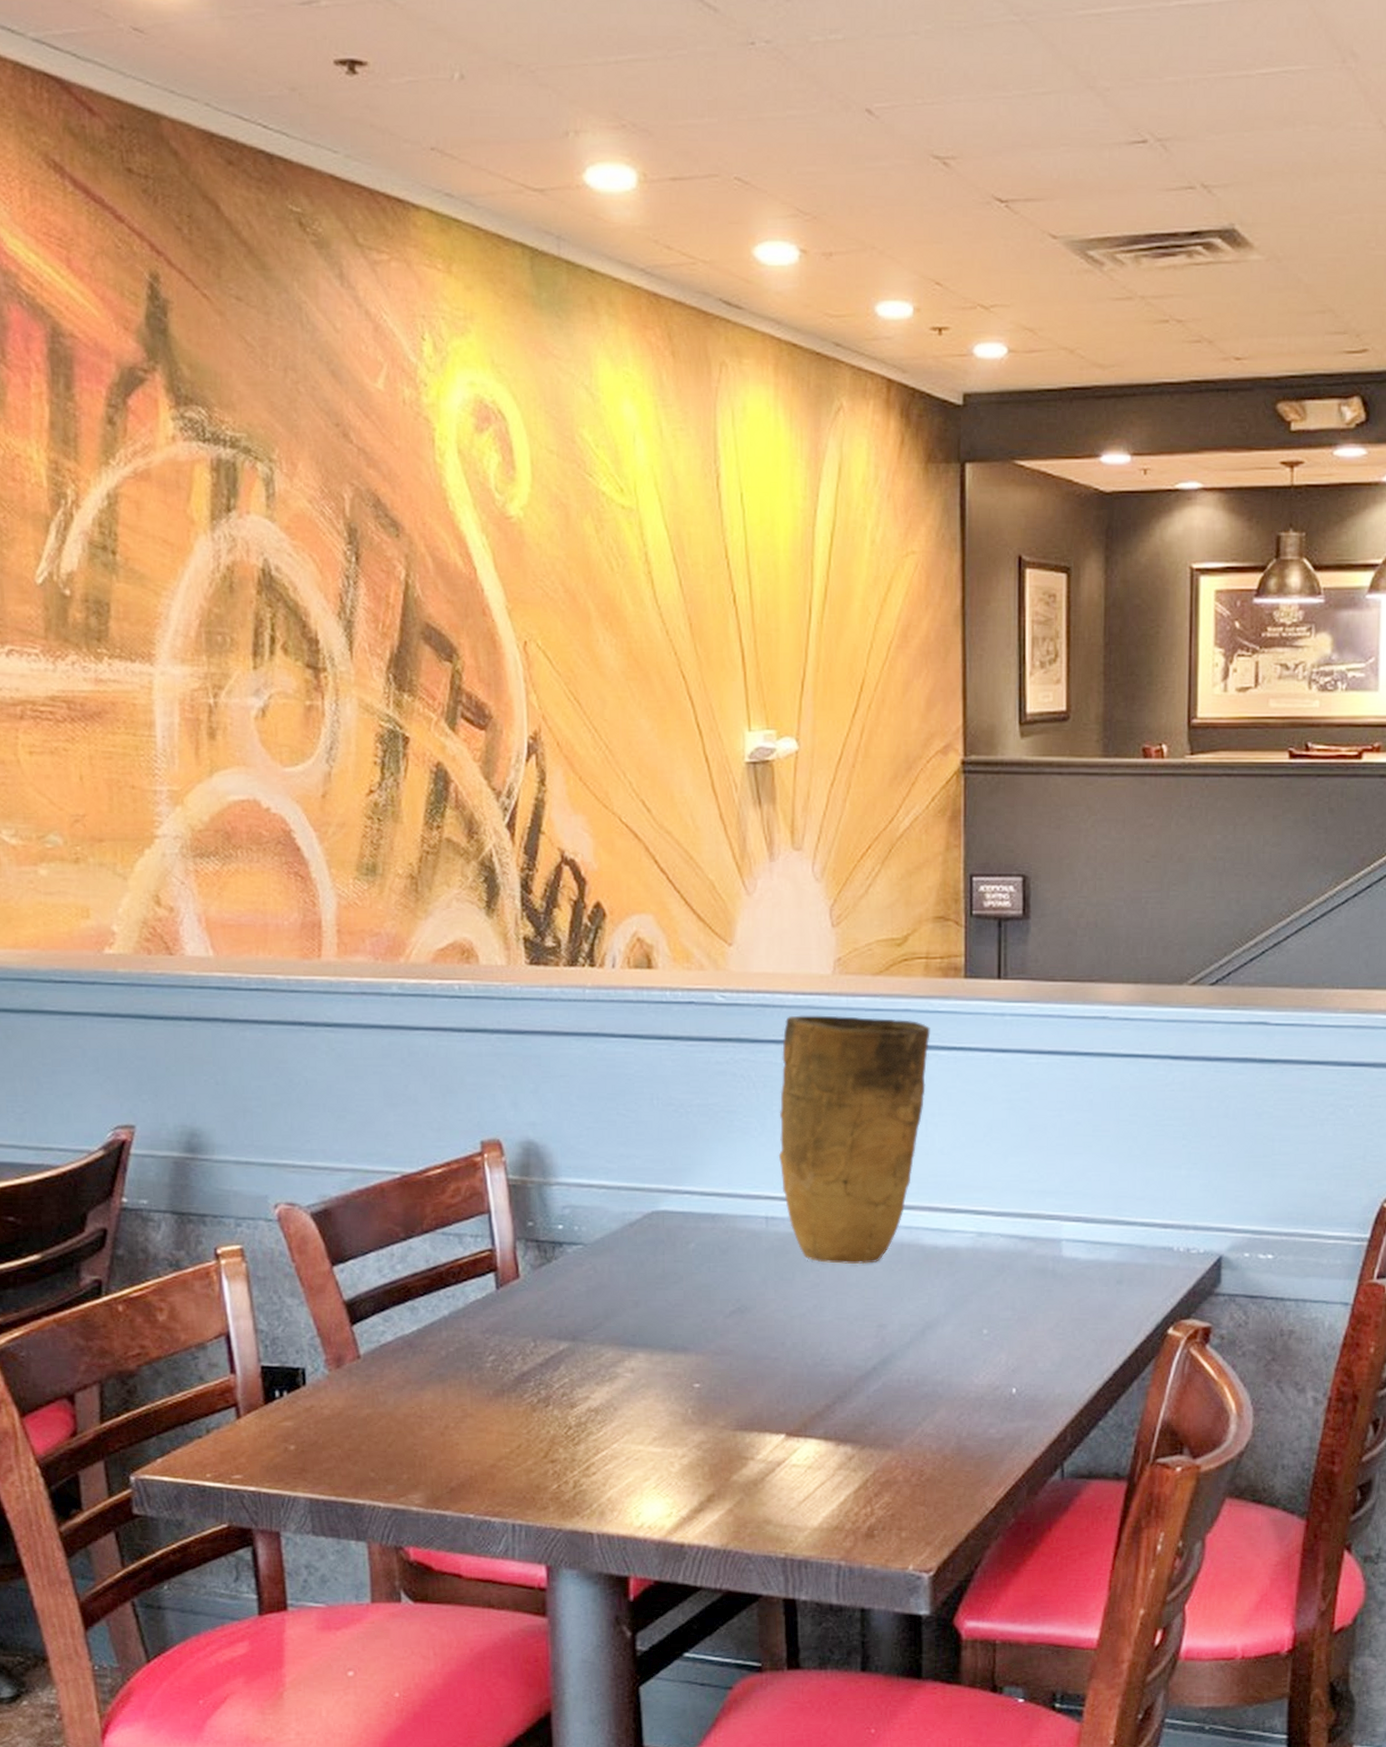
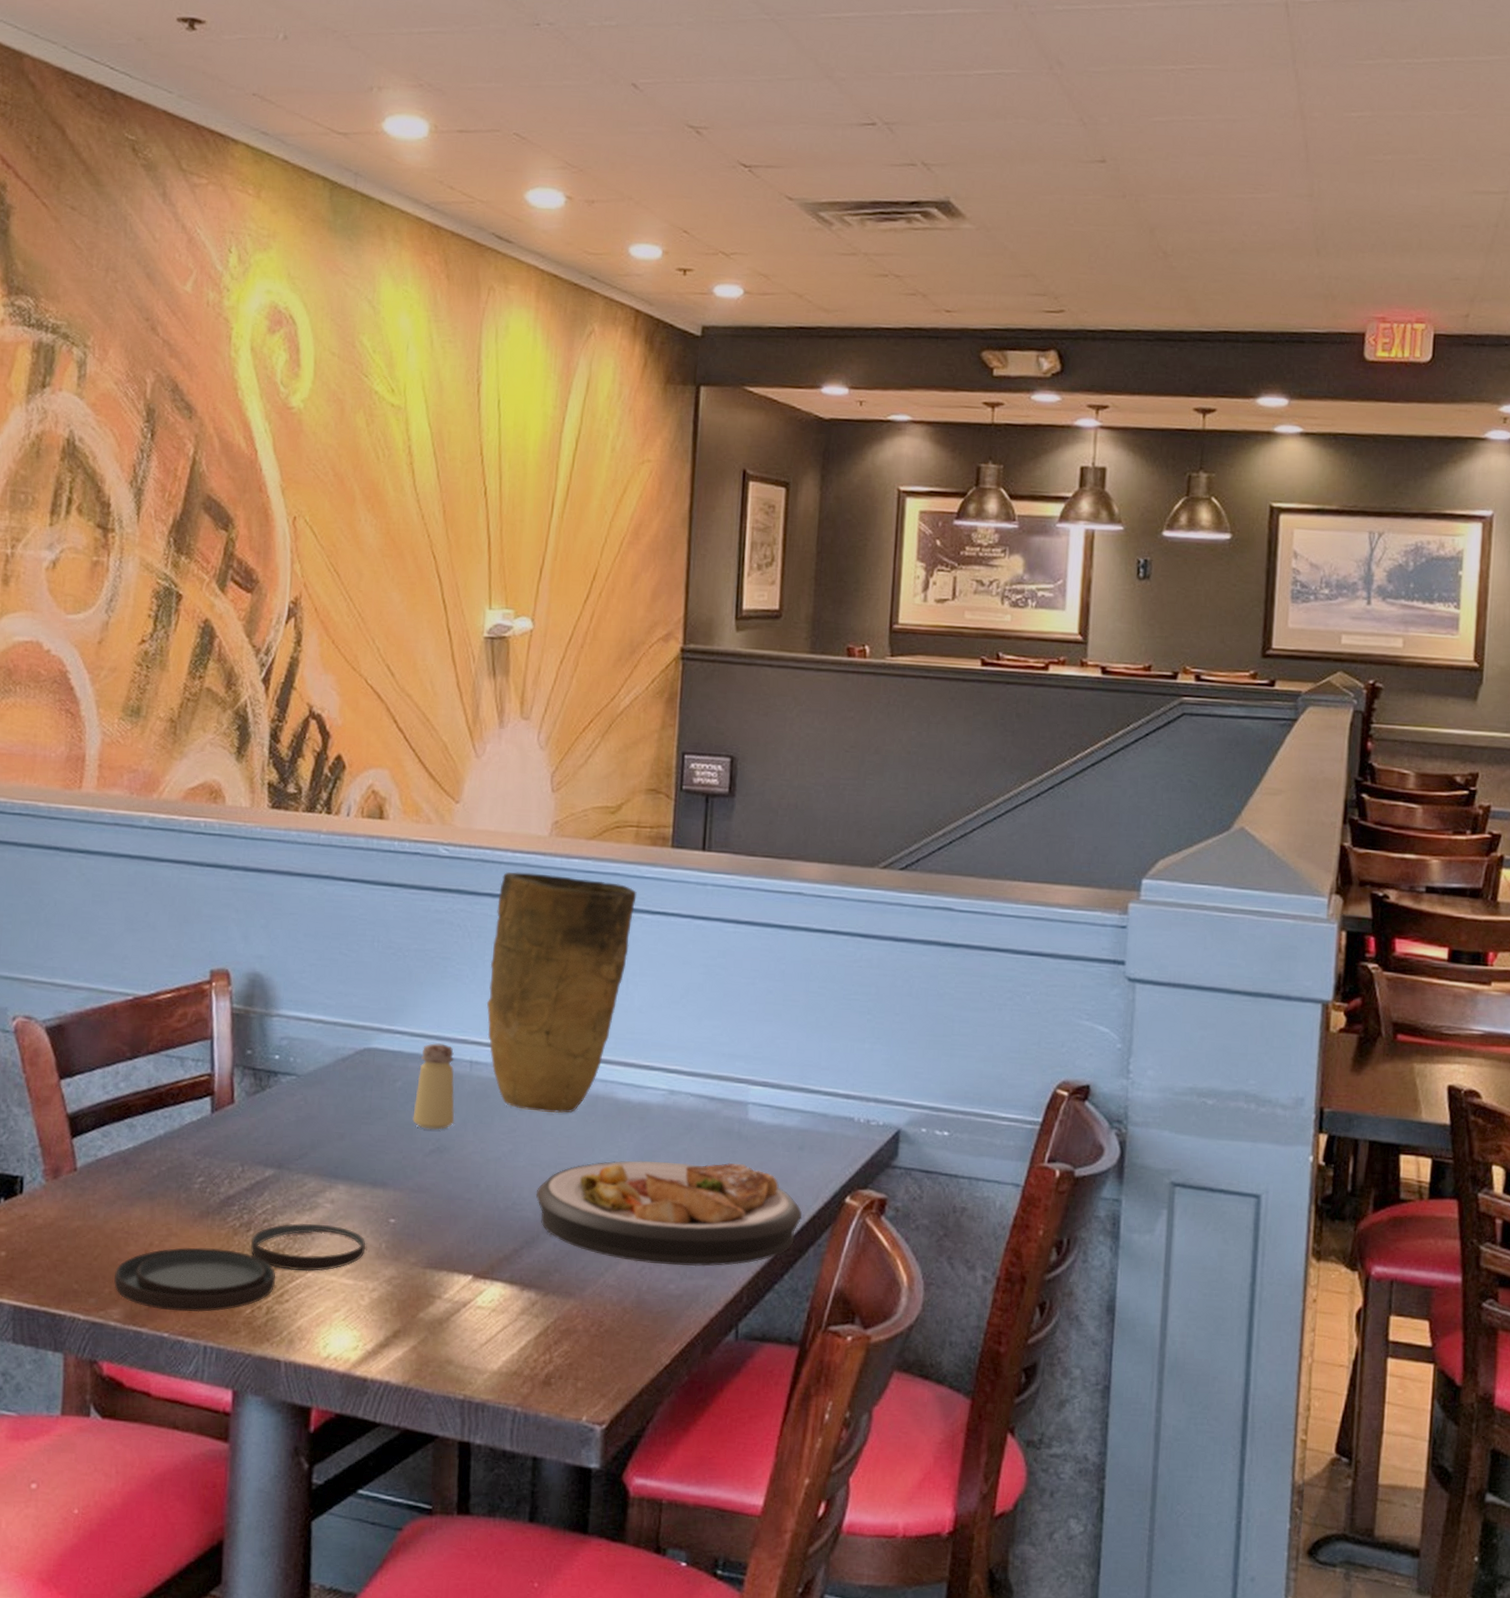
plate: none [412,1394,670,1492] -> present [114,1223,365,1313]
saltshaker: none [709,1201,754,1290] -> present [412,1043,455,1130]
plate: none [845,1302,1124,1410] -> present [535,1160,802,1267]

